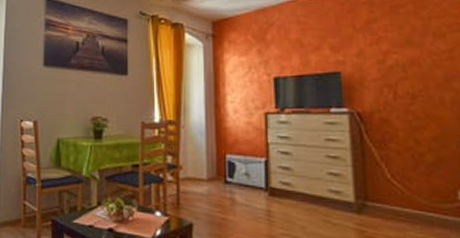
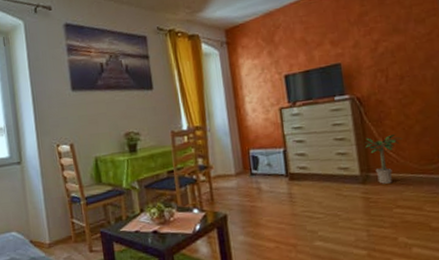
potted plant: none [363,160,410,218] -> present [365,133,402,184]

